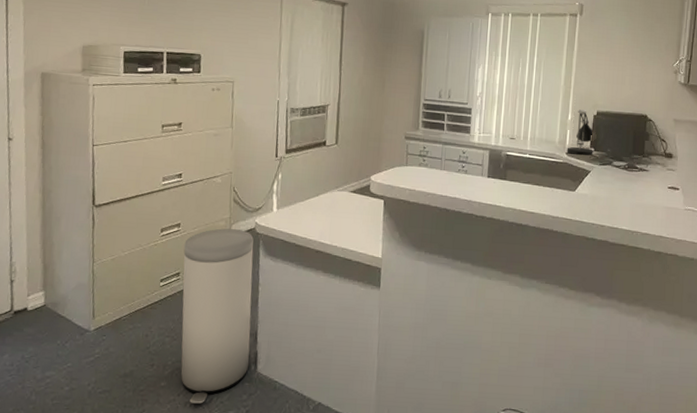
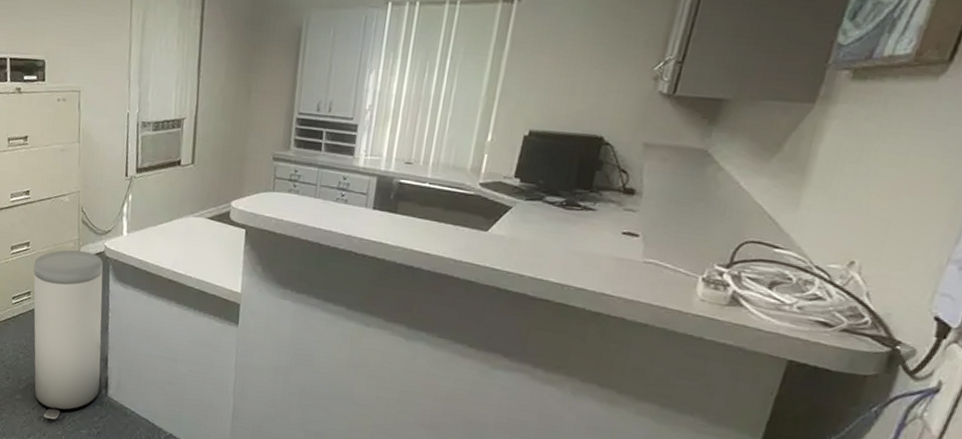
desk lamp: present [566,109,595,156] -> none [481,128,523,188]

